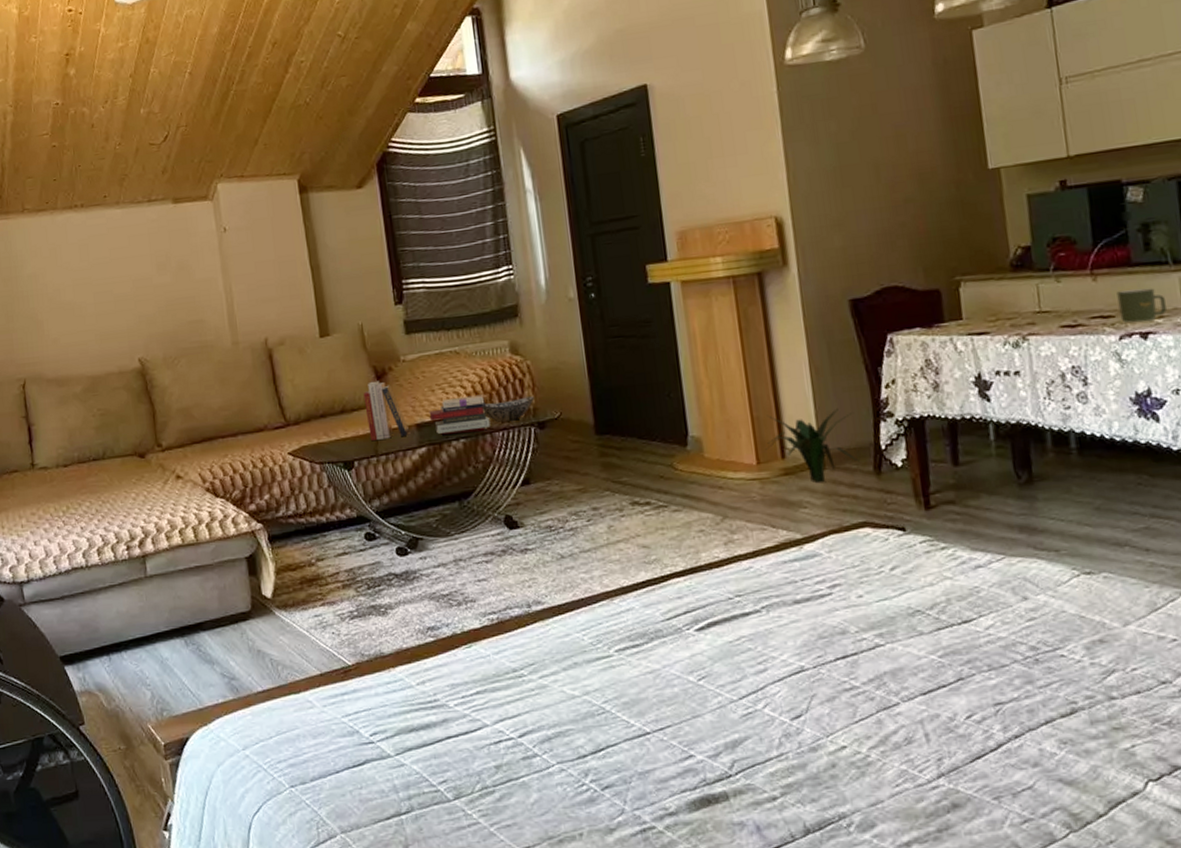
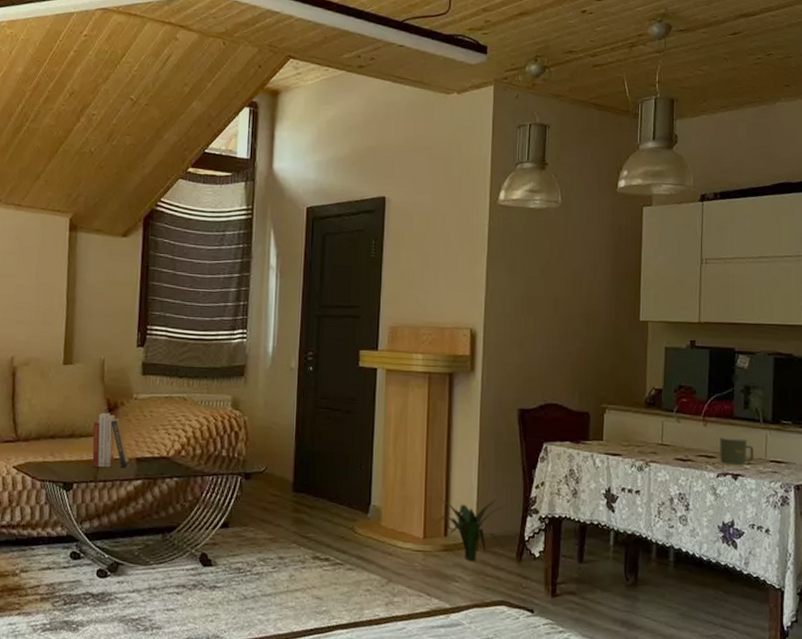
books: present [429,394,491,435] -> none [149,439,203,473]
decorative bowl: present [481,396,534,422] -> none [197,448,245,468]

